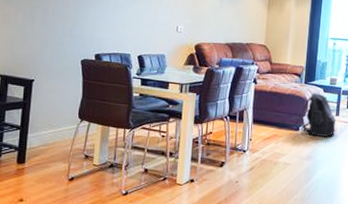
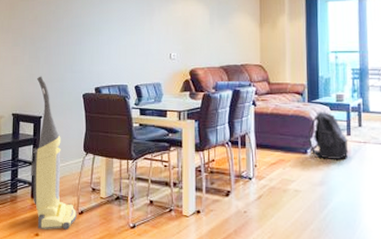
vacuum cleaner: none [18,37,67,196] -> present [31,76,77,230]

